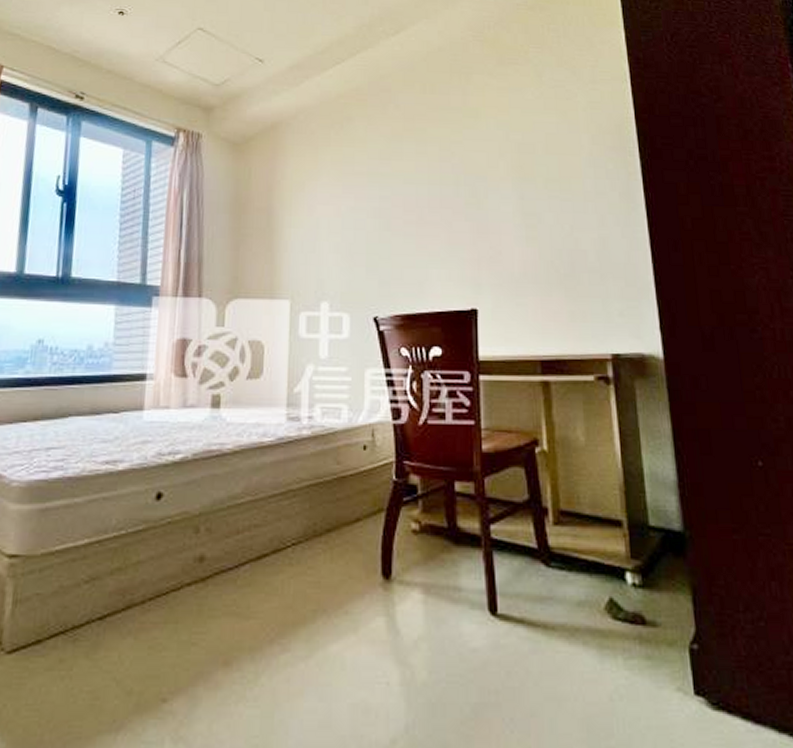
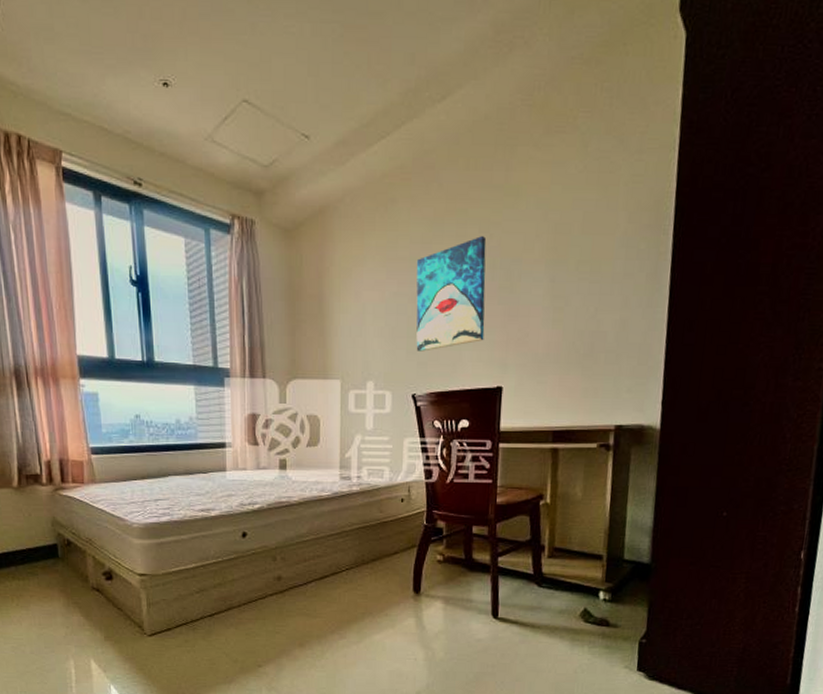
wall art: none [374,154,453,270] -> present [416,236,487,352]

